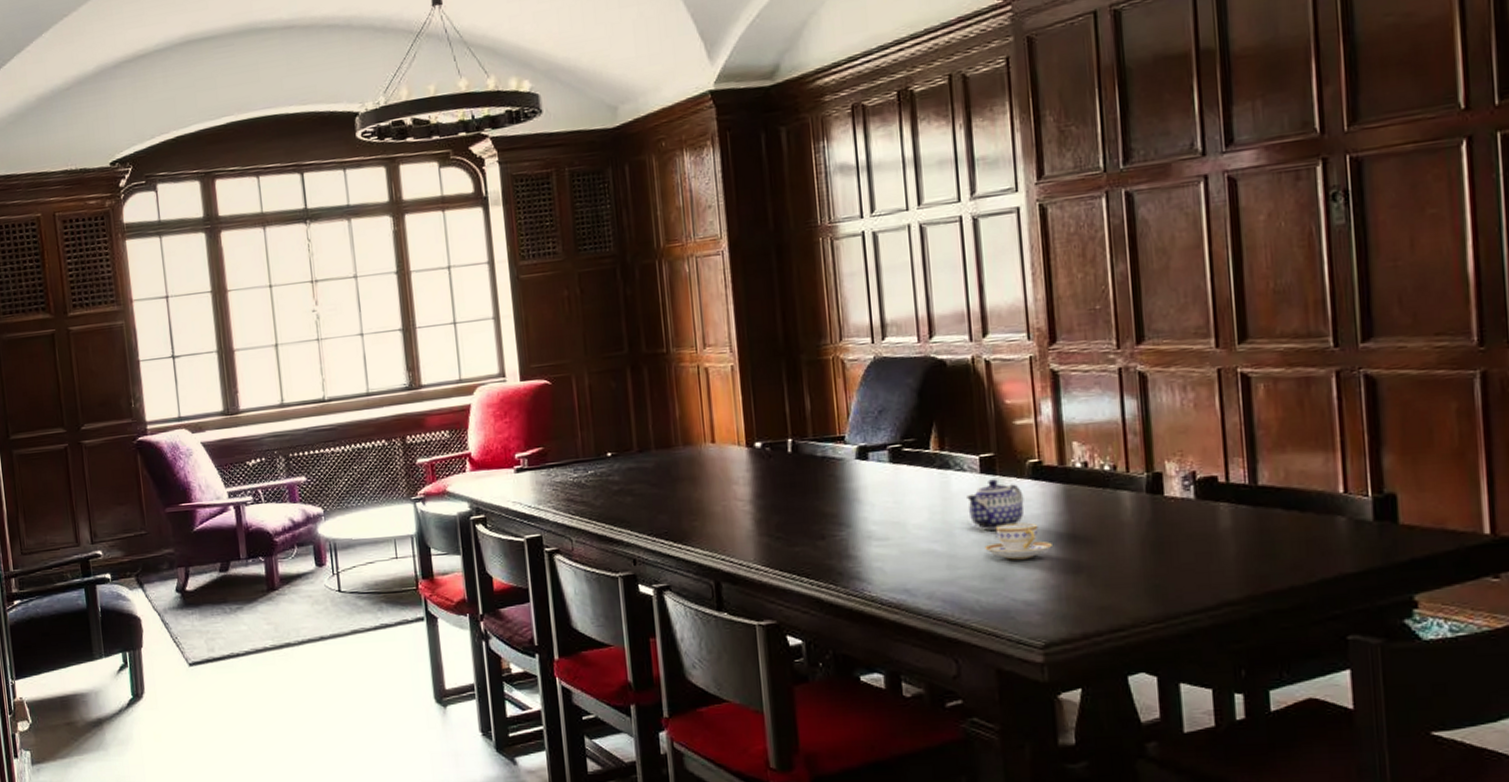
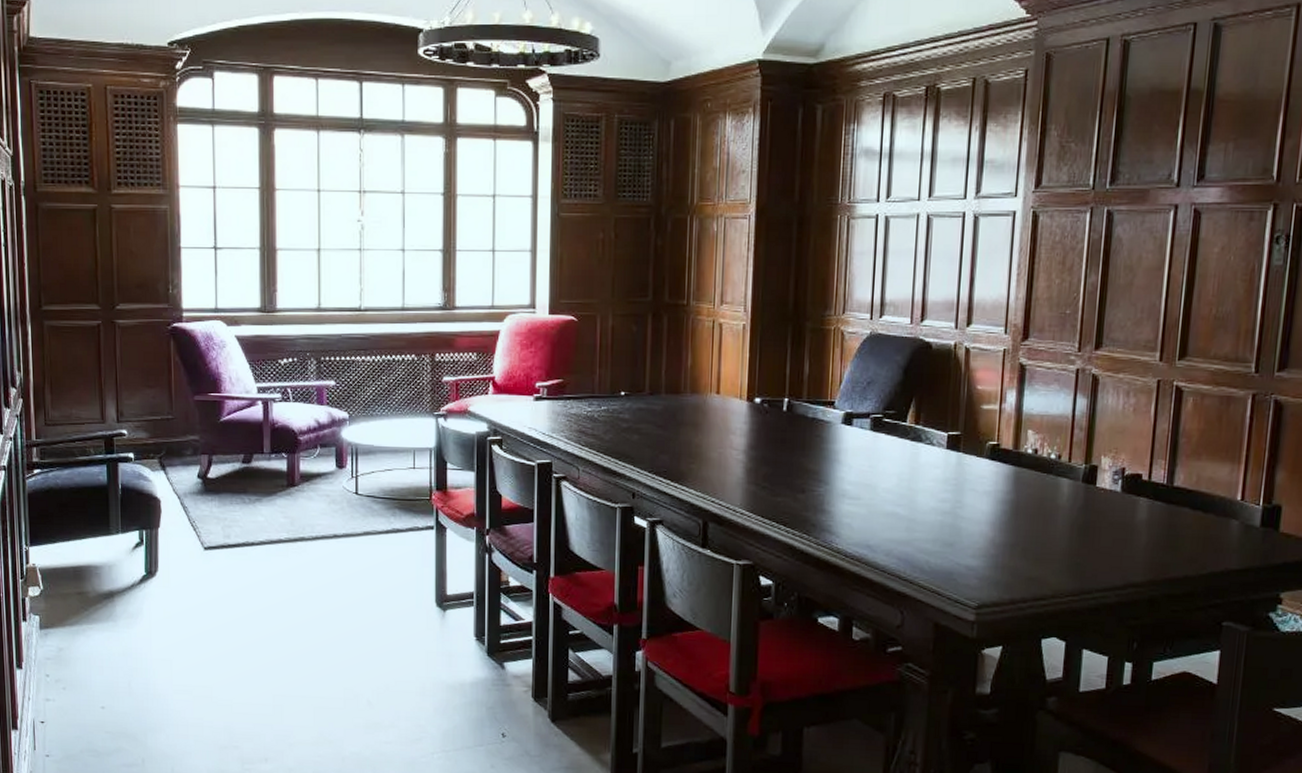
teapot: present [967,479,1025,531] -> none [931,455,980,500]
teacup: present [985,522,1052,560] -> none [940,496,997,529]

